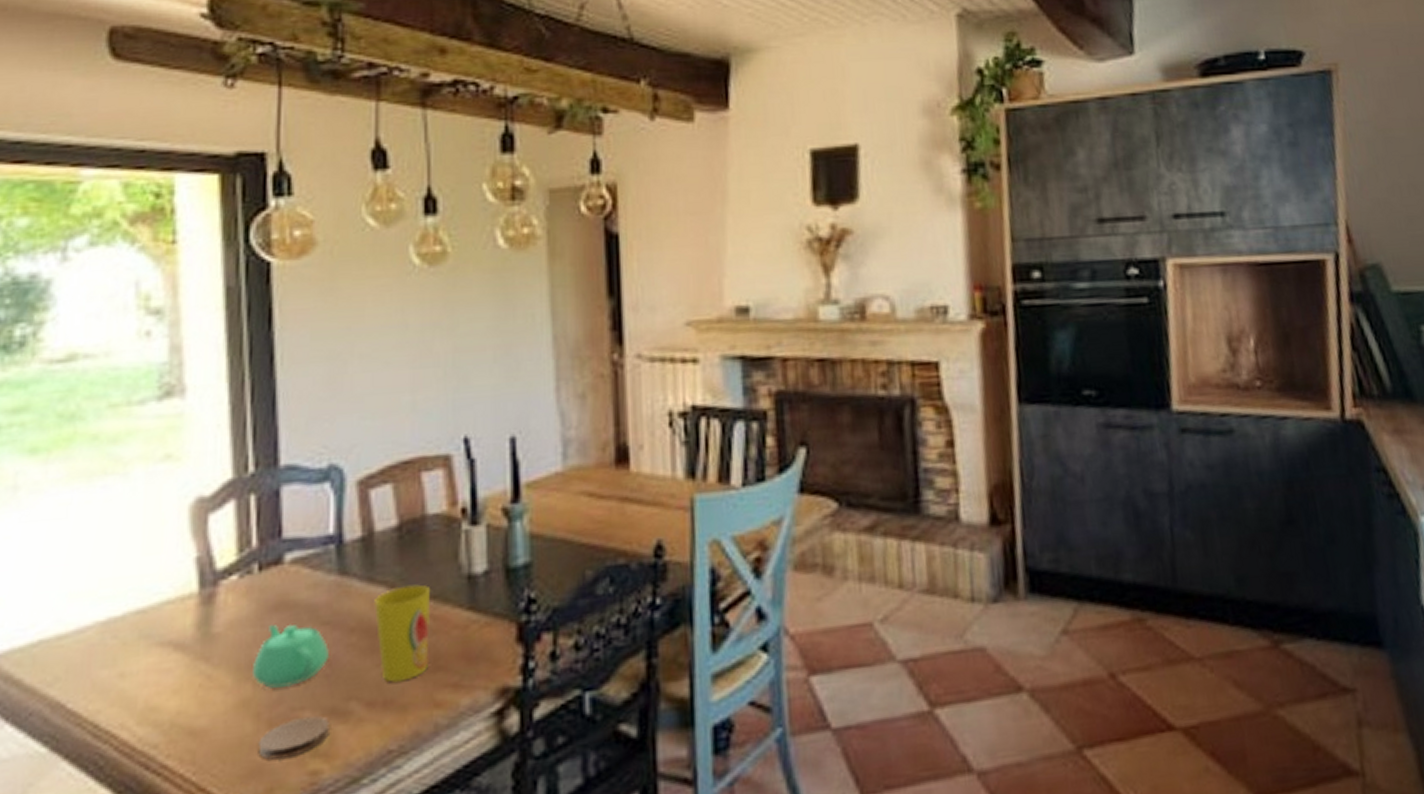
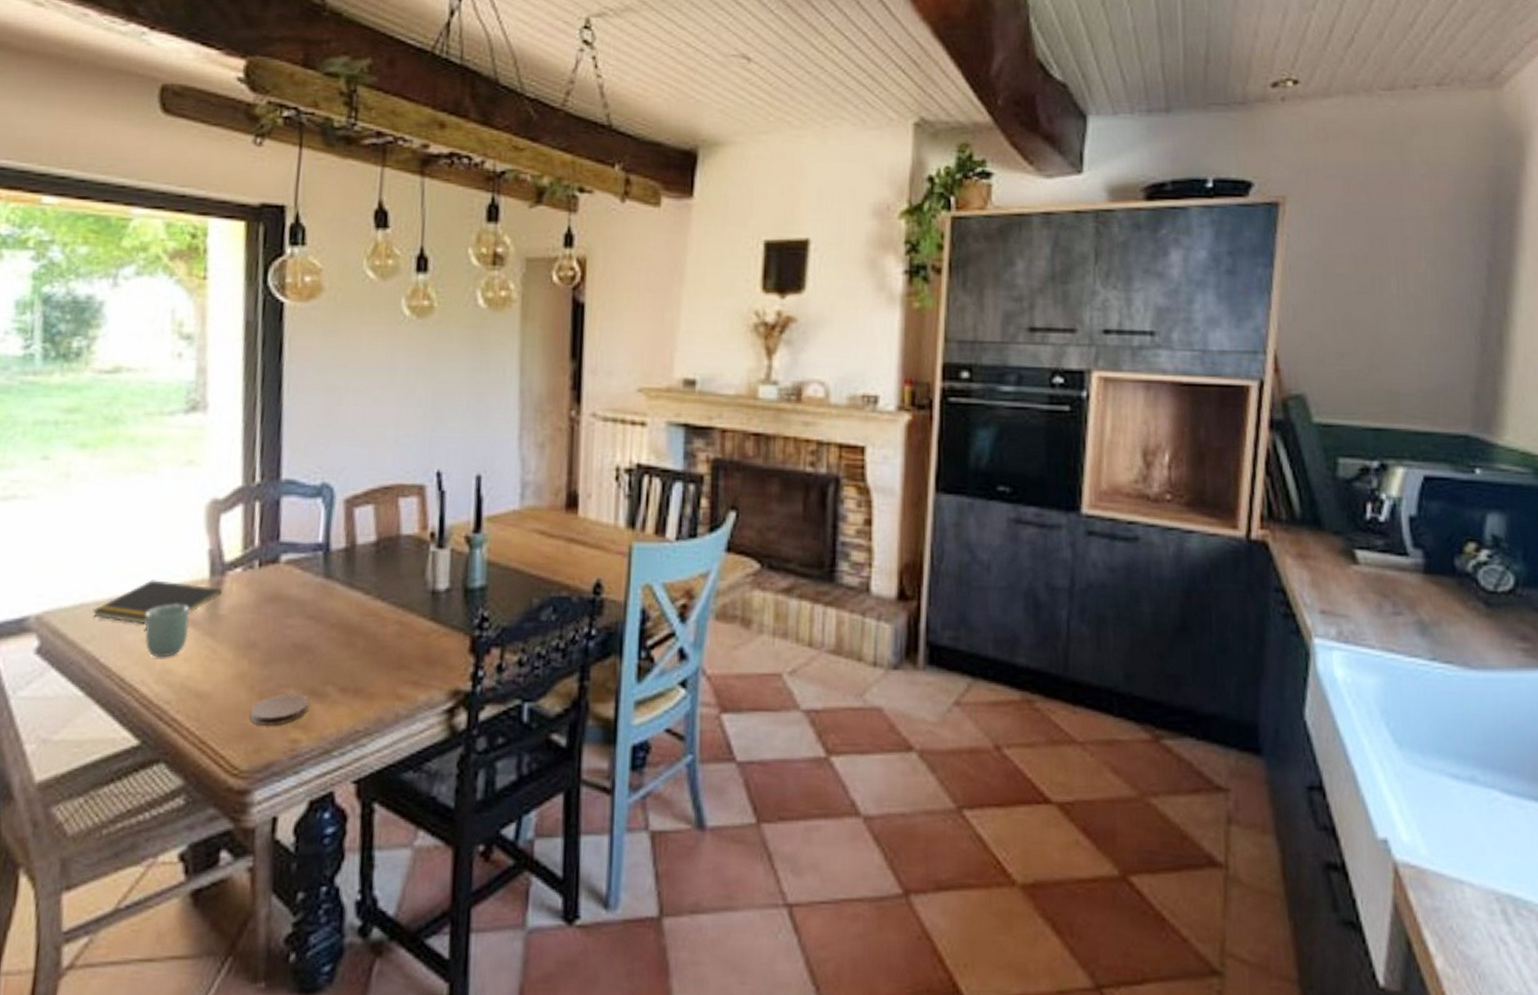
notepad: none [55,600,216,657] -> present [93,580,223,624]
cup: none [121,626,177,695] -> present [145,604,190,658]
teapot: present [253,624,330,688] -> none [249,614,313,666]
cup: present [374,584,430,683] -> none [352,593,399,674]

